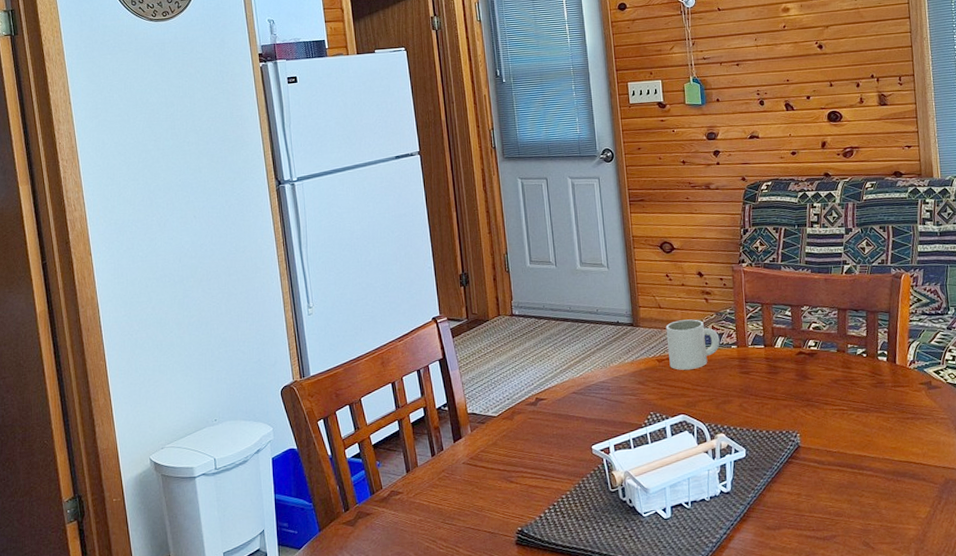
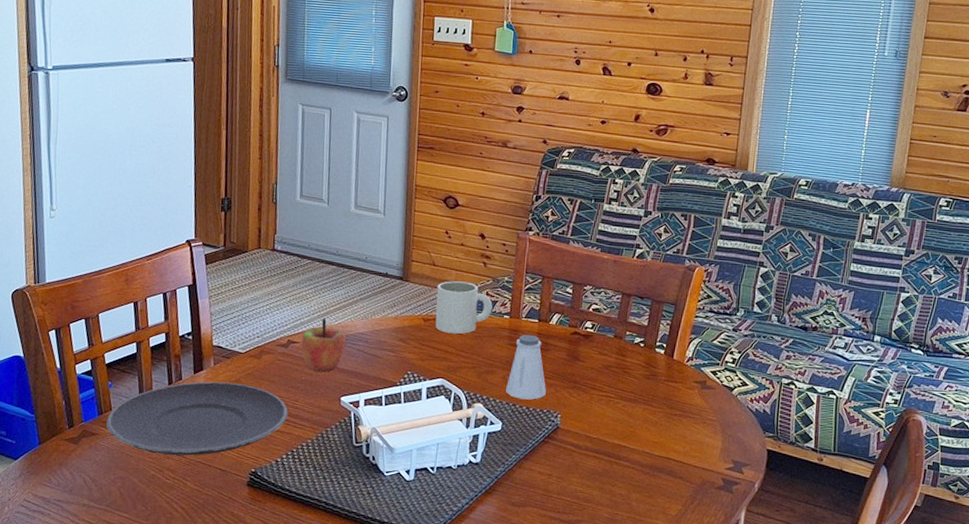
plate: none [378,446,545,525] -> present [106,381,288,456]
apple: none [548,372,590,425] -> present [301,318,346,373]
saltshaker: none [744,360,782,424] -> present [506,334,546,400]

